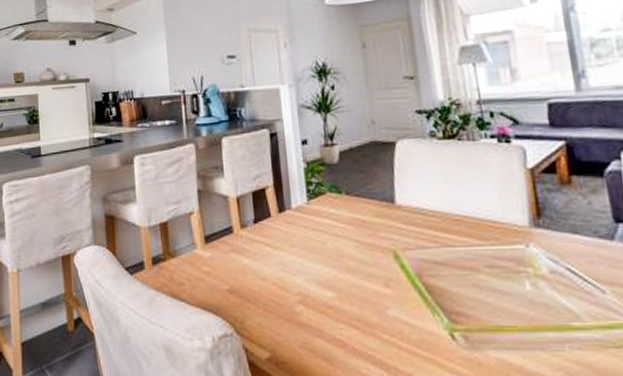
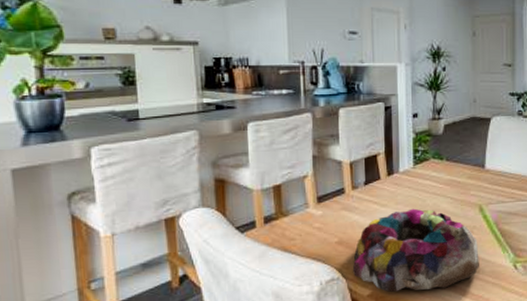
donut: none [246,252,402,358] -> present [352,208,479,292]

